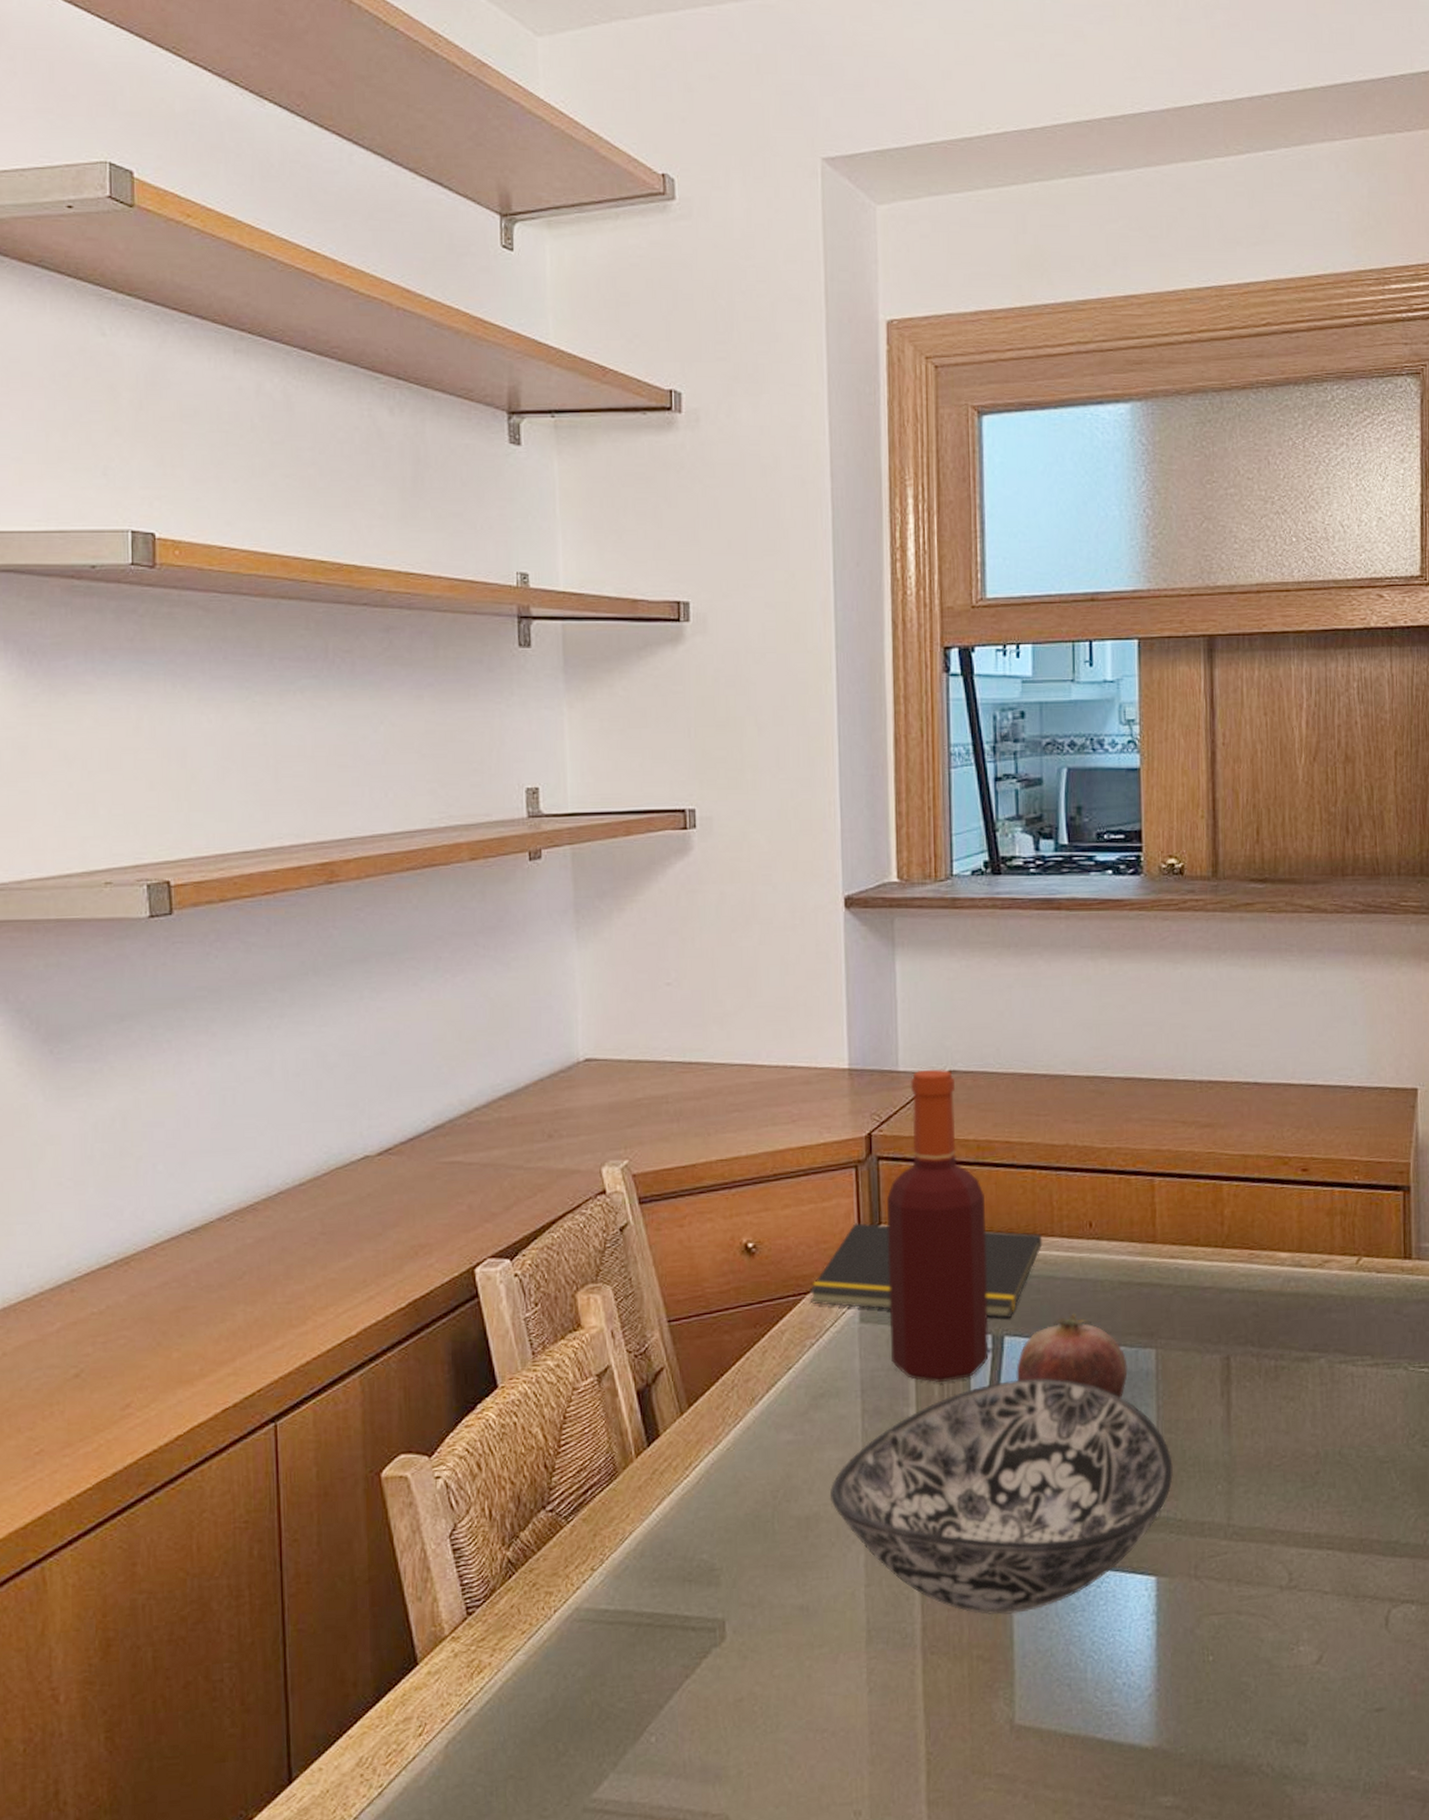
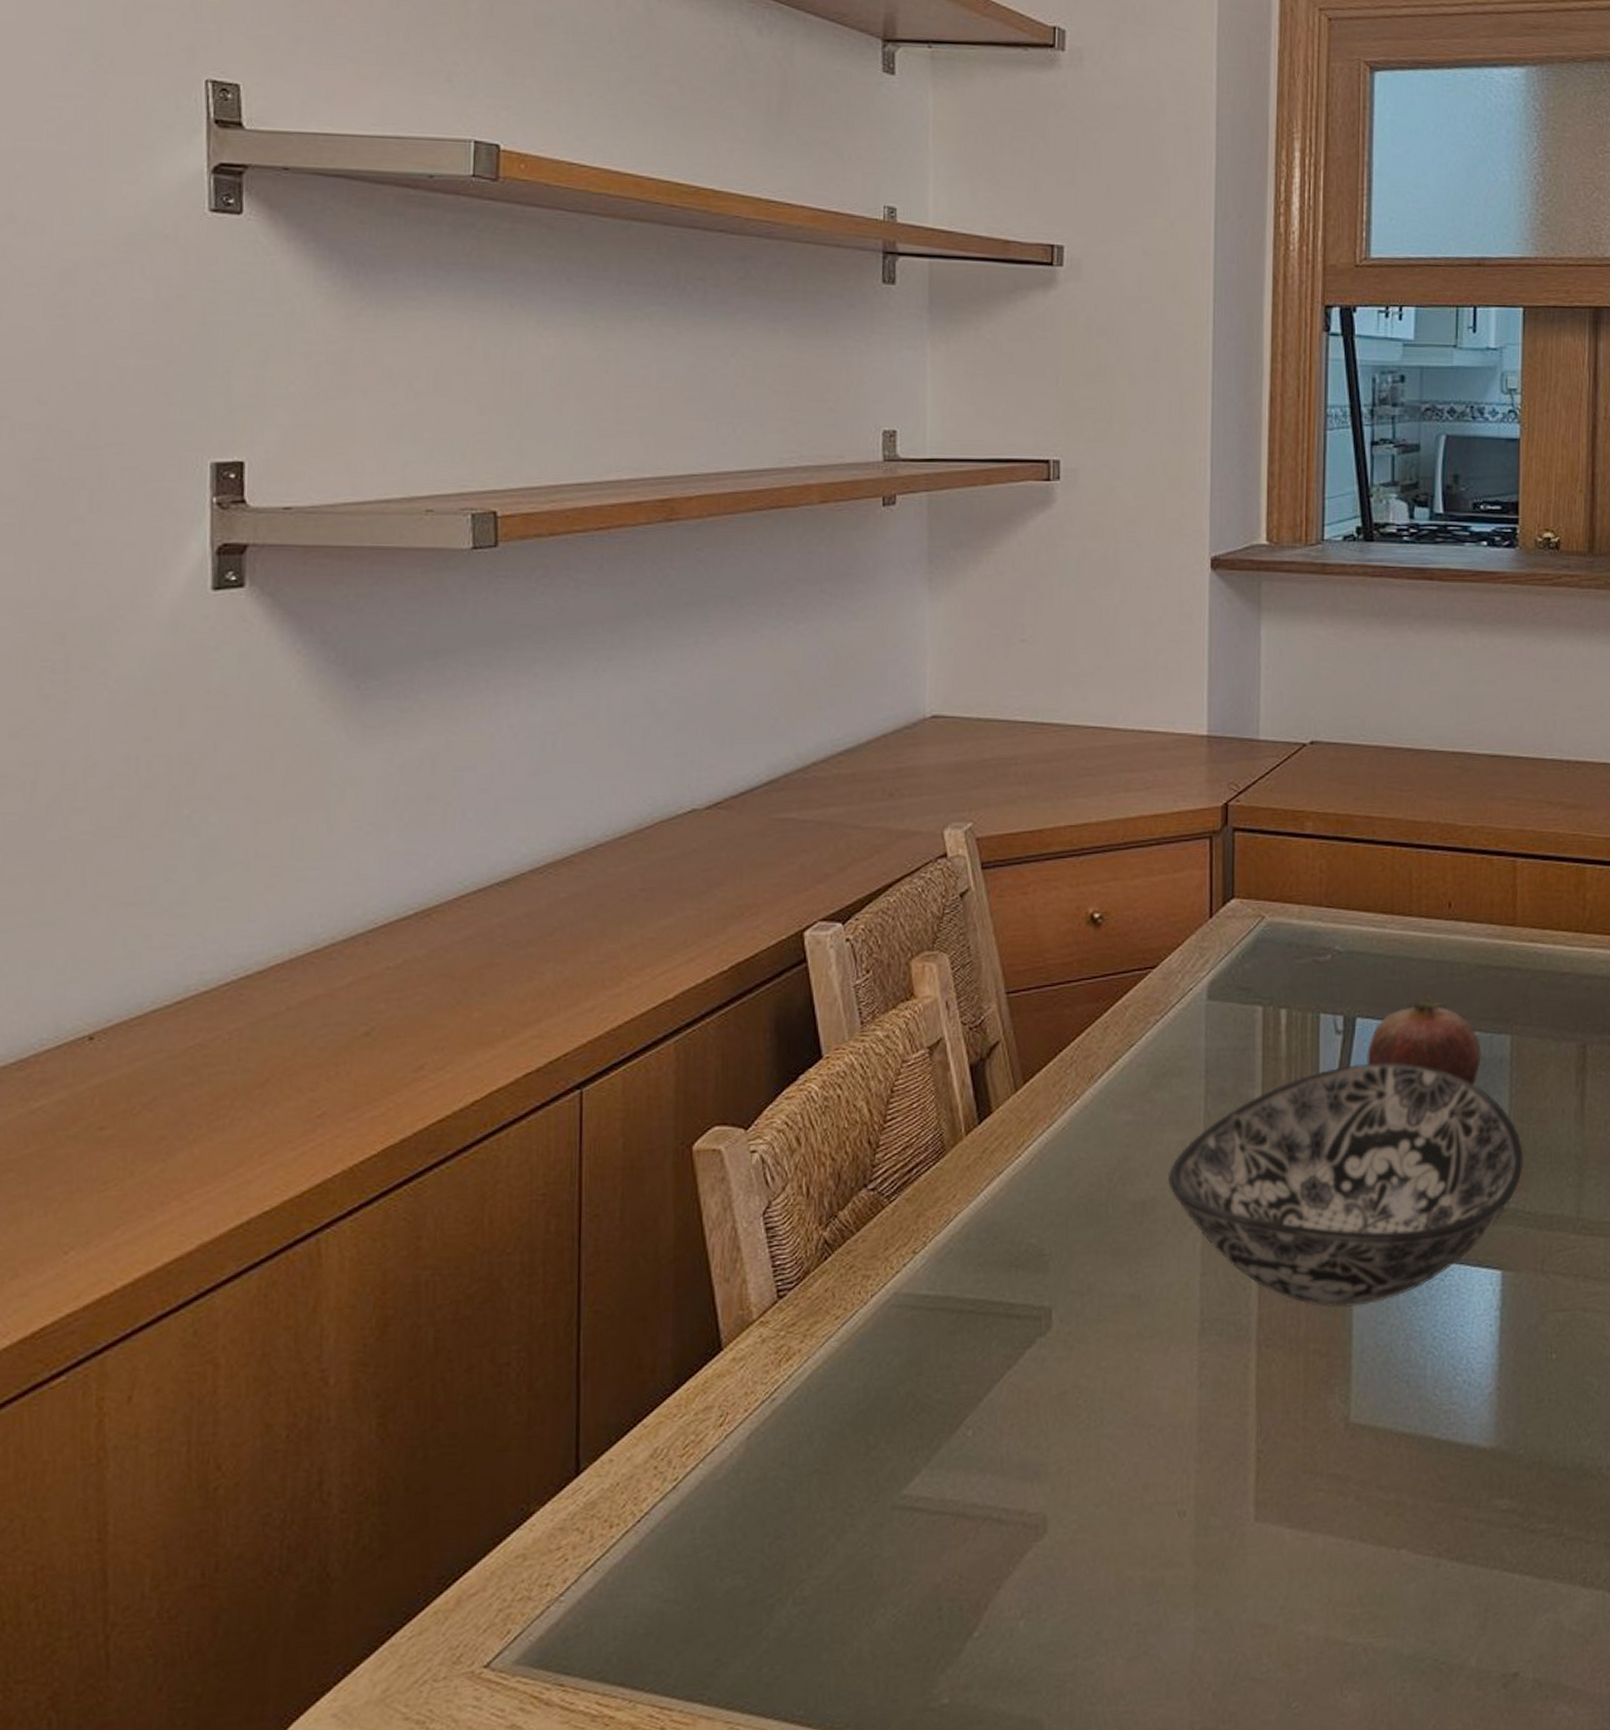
notepad: present [809,1223,1043,1318] -> none [1156,896,1400,999]
bottle: present [887,1068,989,1382] -> none [1239,739,1342,1064]

